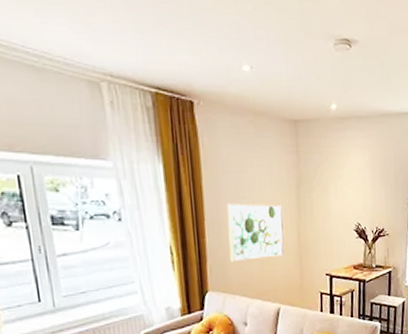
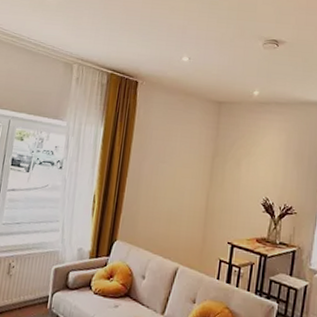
wall art: present [227,203,285,262] -> none [142,165,197,219]

